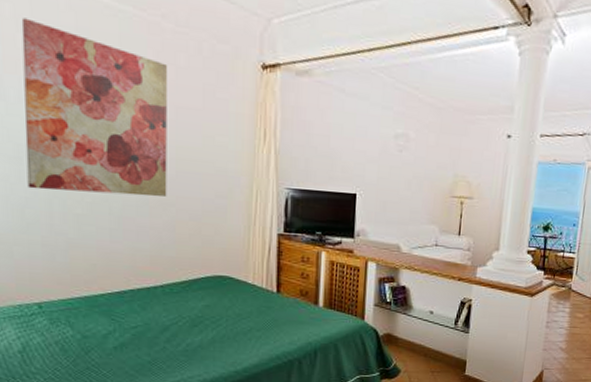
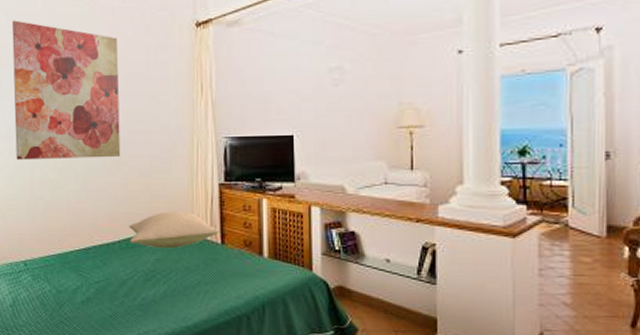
pillow: none [174,258,276,296] -> present [129,211,219,249]

